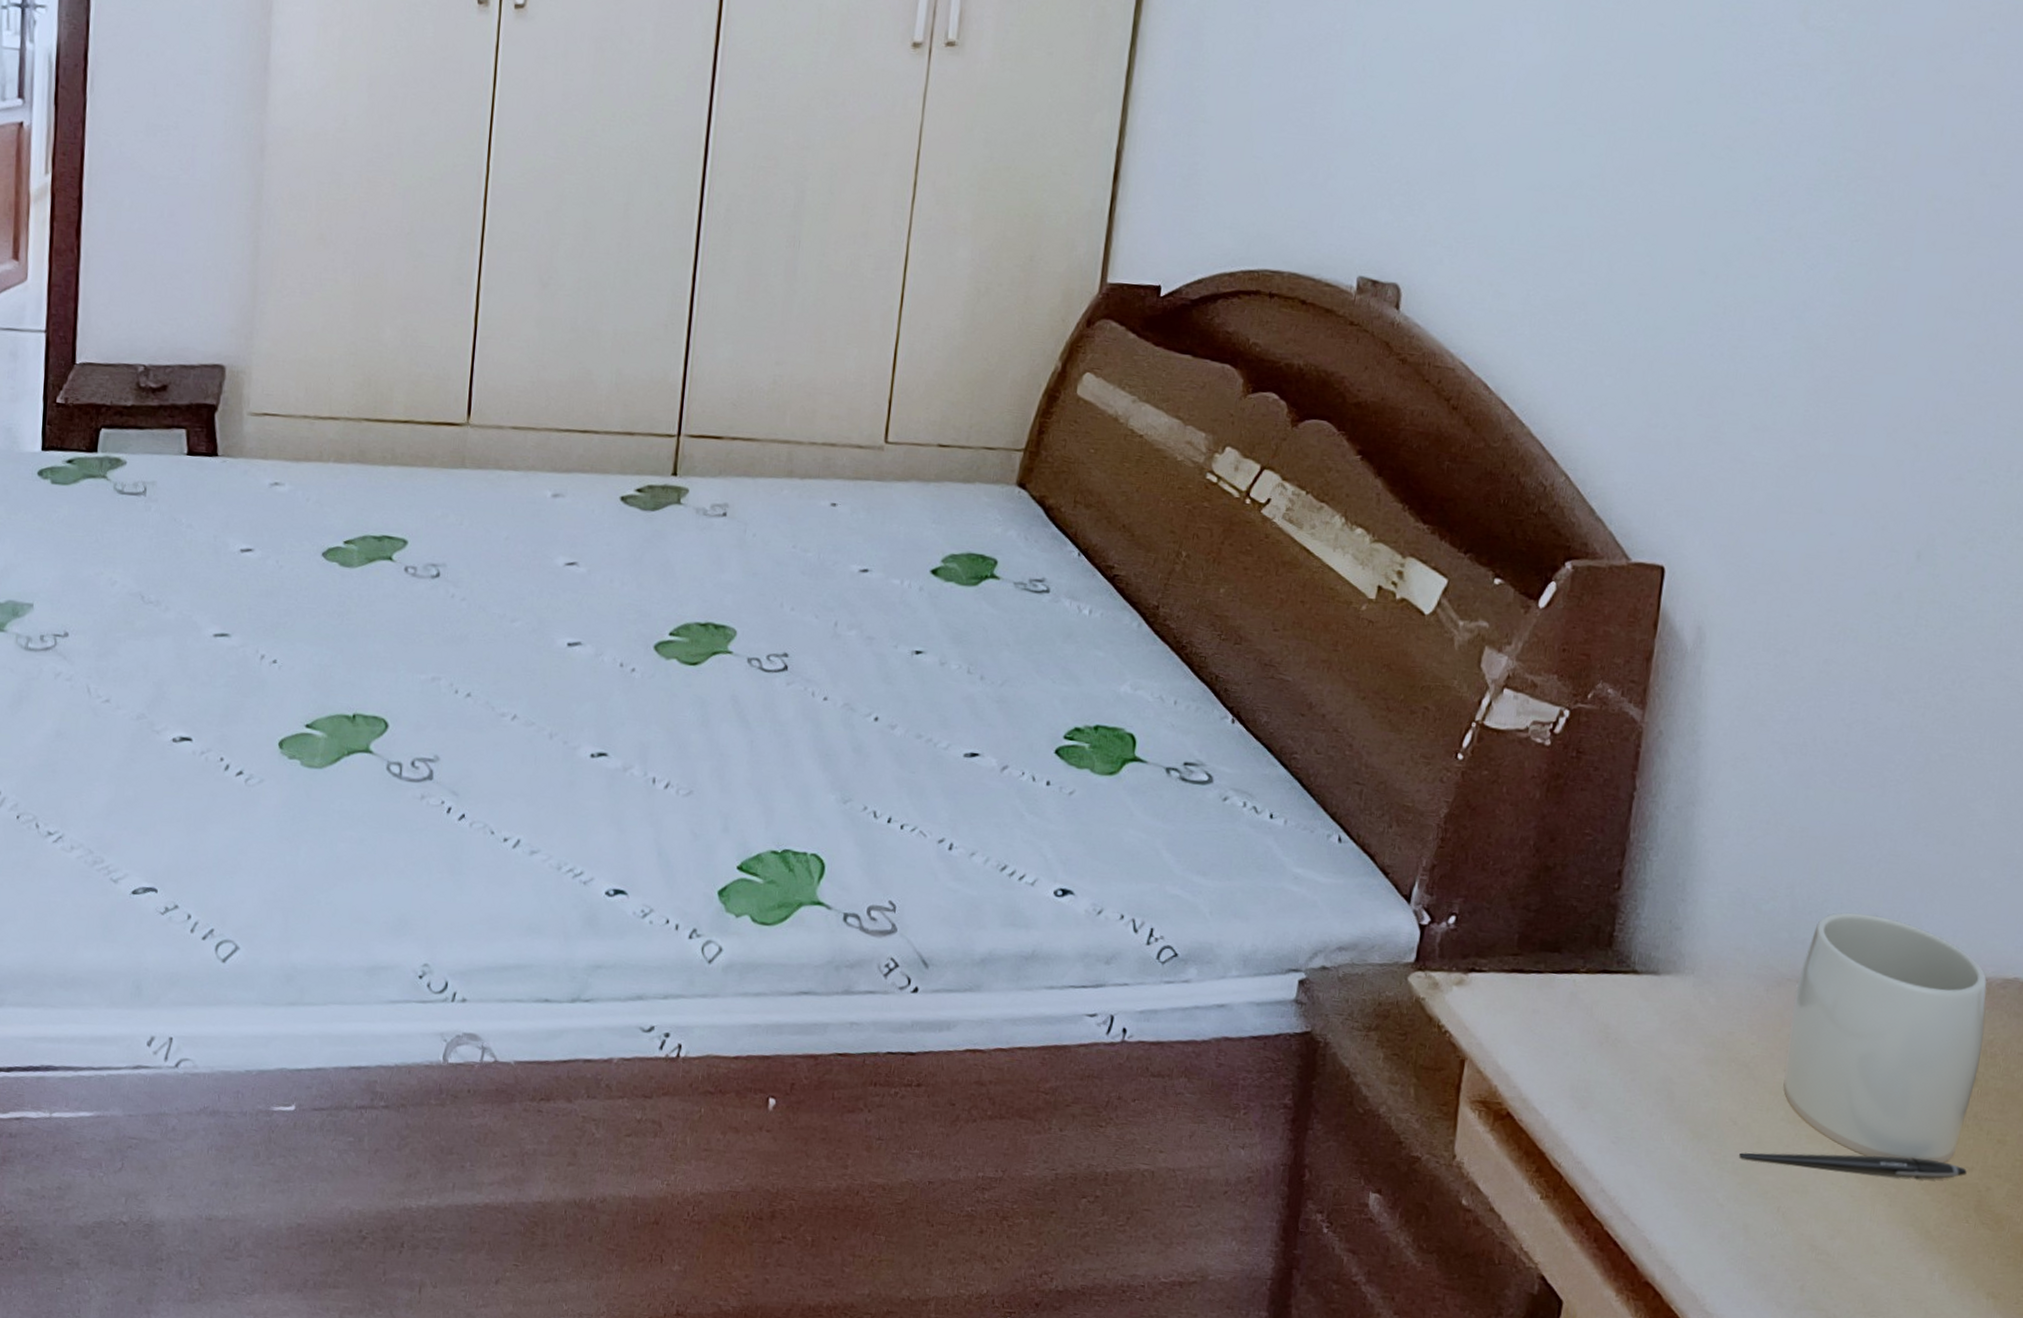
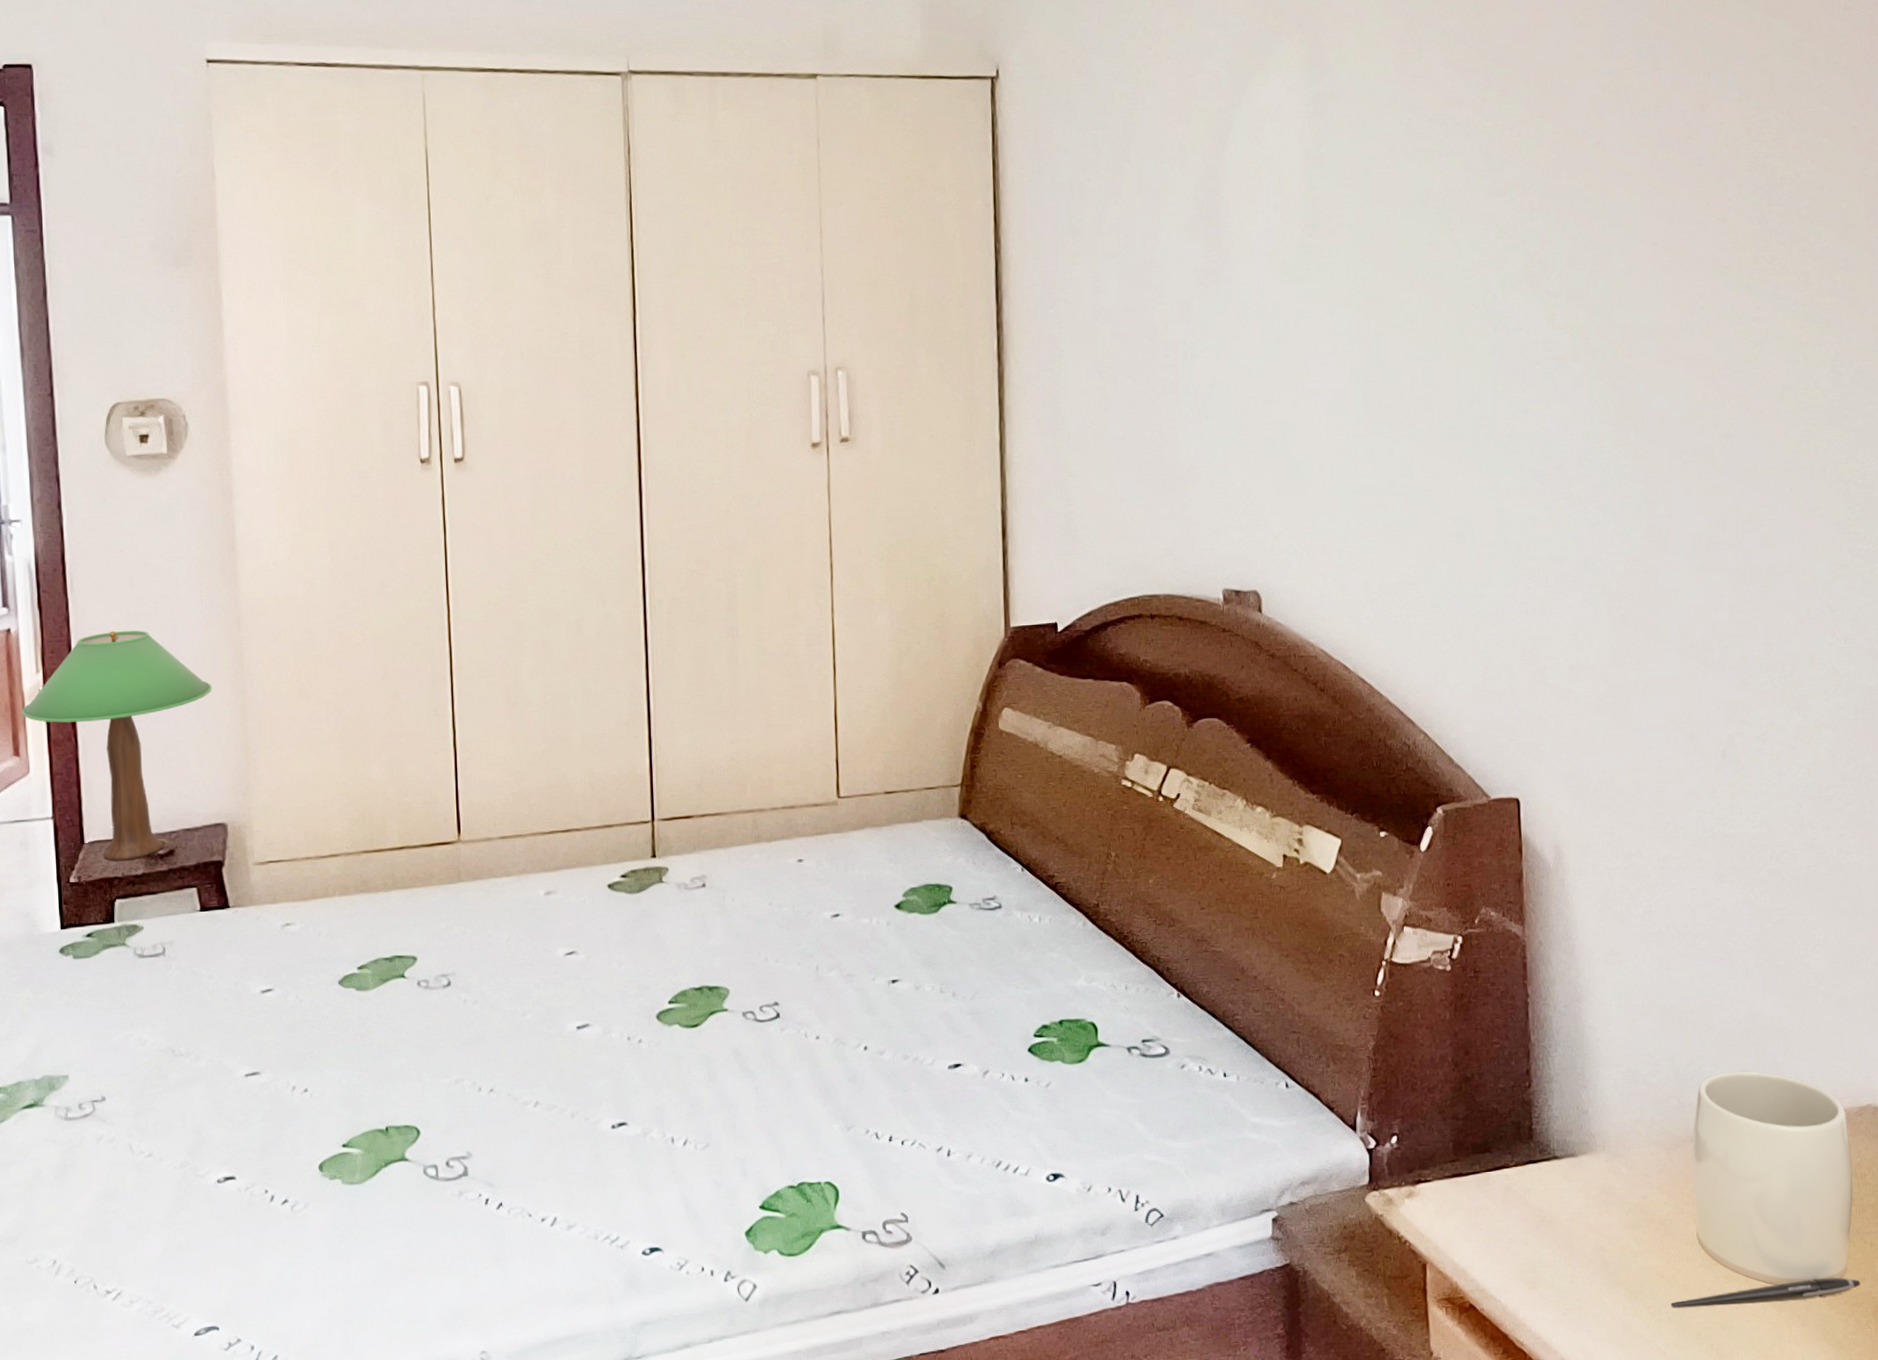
table lamp: none [25,140,227,390] -> present [21,630,213,862]

